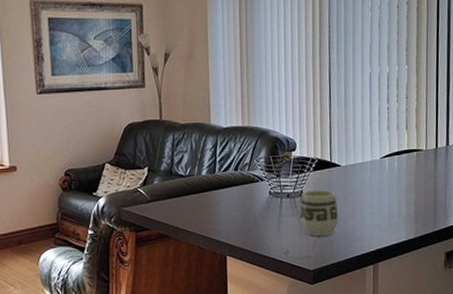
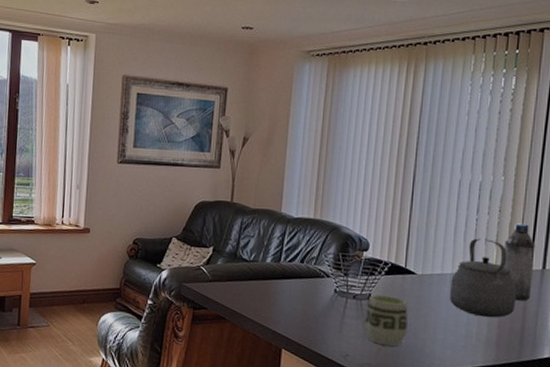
tea kettle: none [371,125,428,197] -> present [450,238,517,318]
water bottle: none [414,107,439,176] -> present [504,223,536,300]

